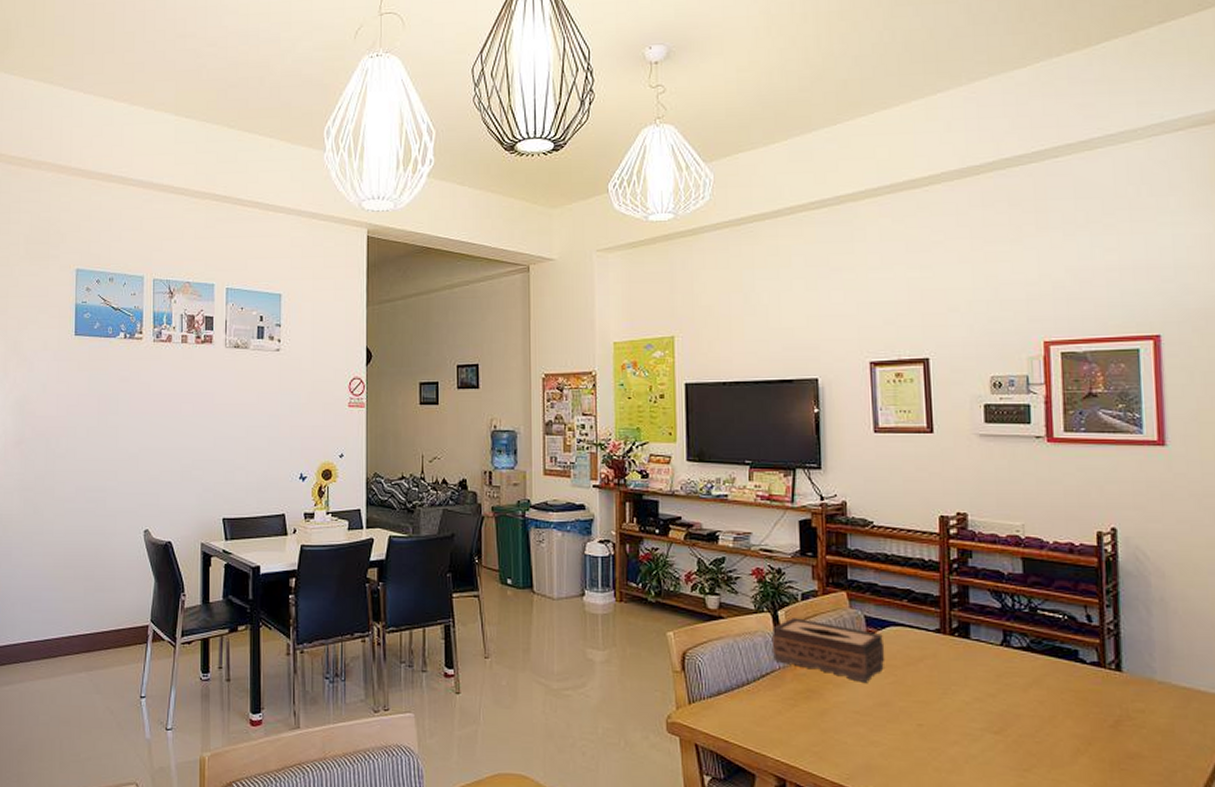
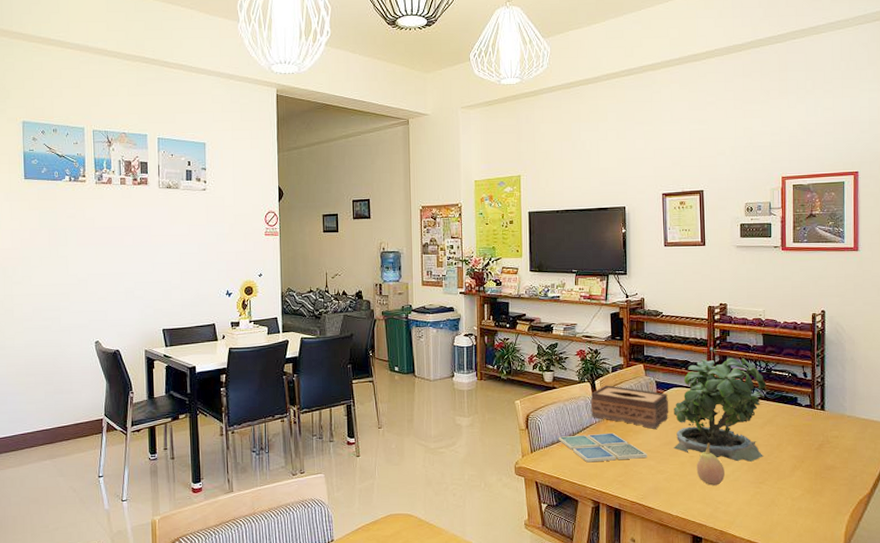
drink coaster: none [727,683,855,724] -> present [558,432,648,463]
potted plant: none [892,572,1030,738] -> present [673,347,766,462]
fruit: none [927,707,970,769] -> present [696,443,725,486]

